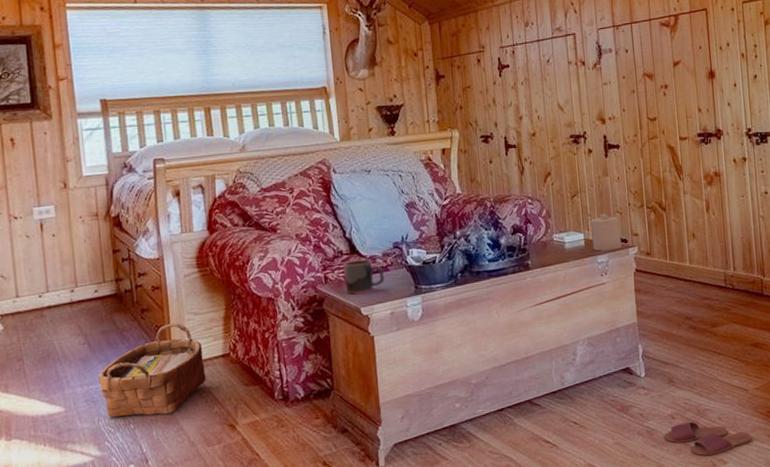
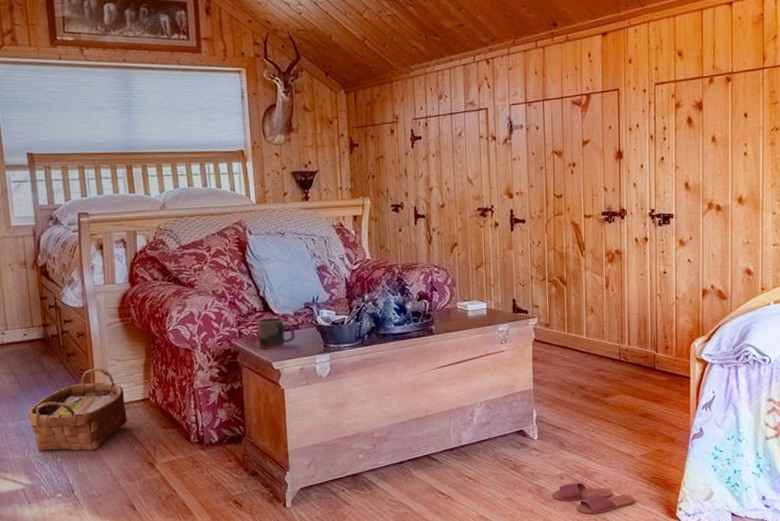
candle: present [591,213,622,251] -> none [494,284,522,321]

